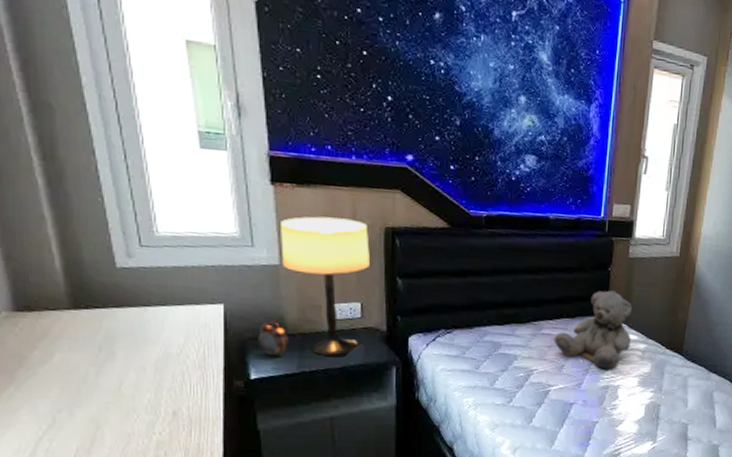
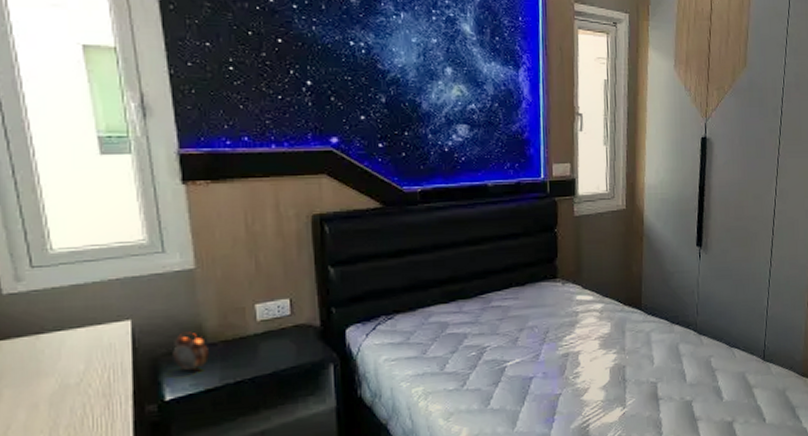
table lamp: present [281,216,371,357] -> none [195,210,299,364]
teddy bear: present [553,290,632,370] -> none [505,252,586,337]

